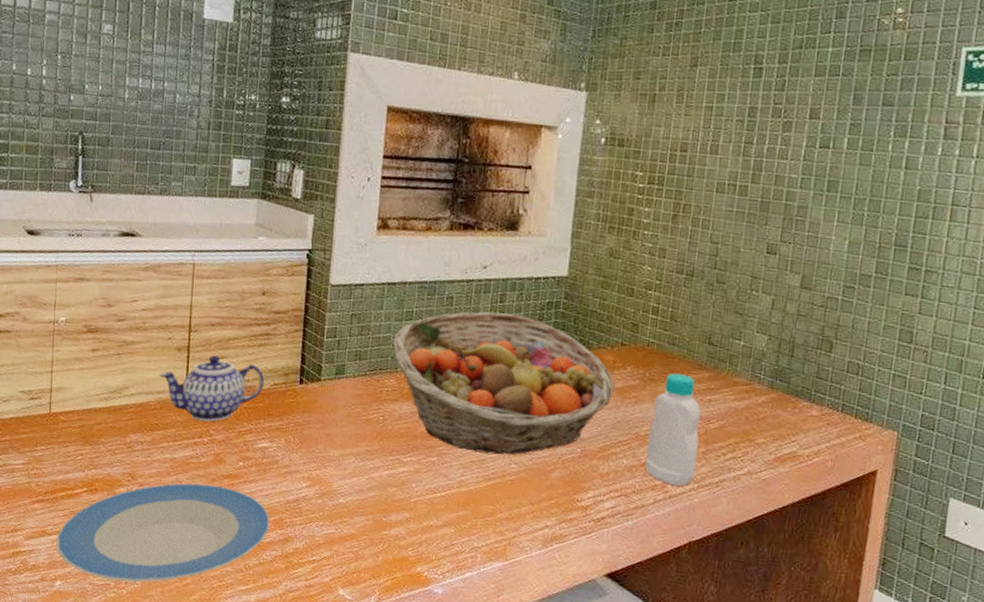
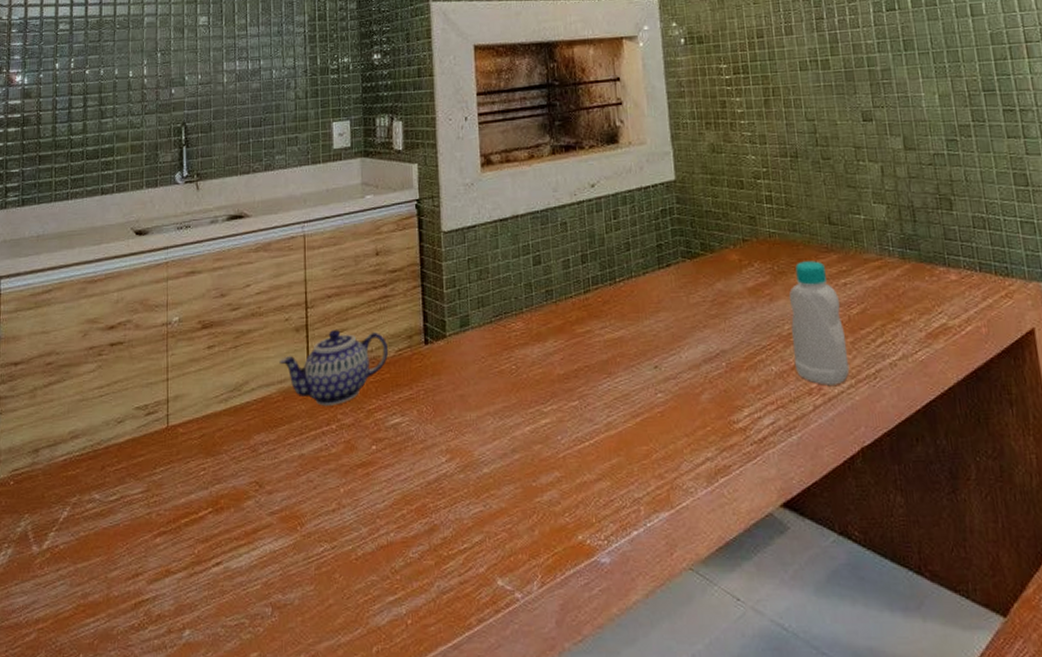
plate: present [56,483,270,583] -> none [181,478,412,618]
fruit basket: present [393,311,615,455] -> none [514,229,746,387]

